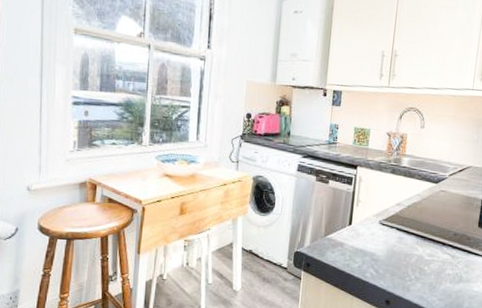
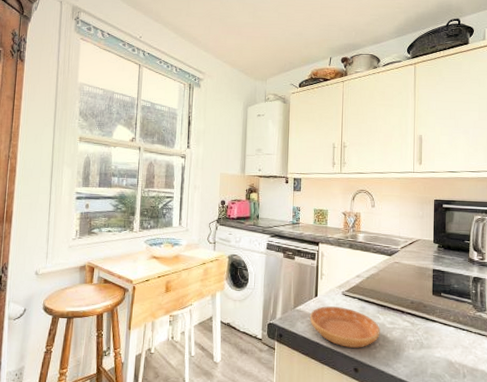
saucer: none [341,235,418,280] -> present [309,306,380,348]

